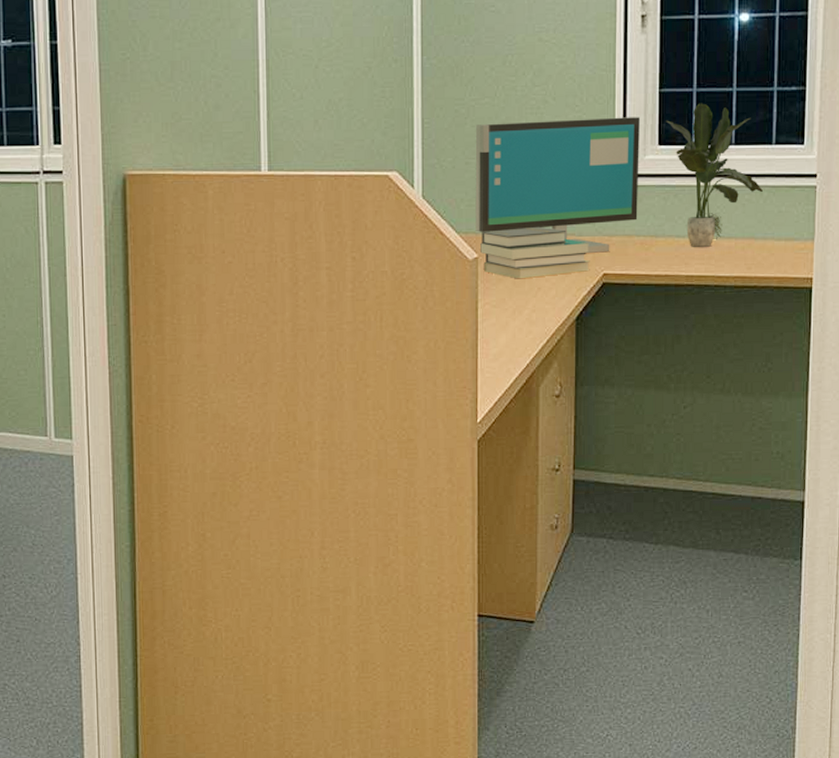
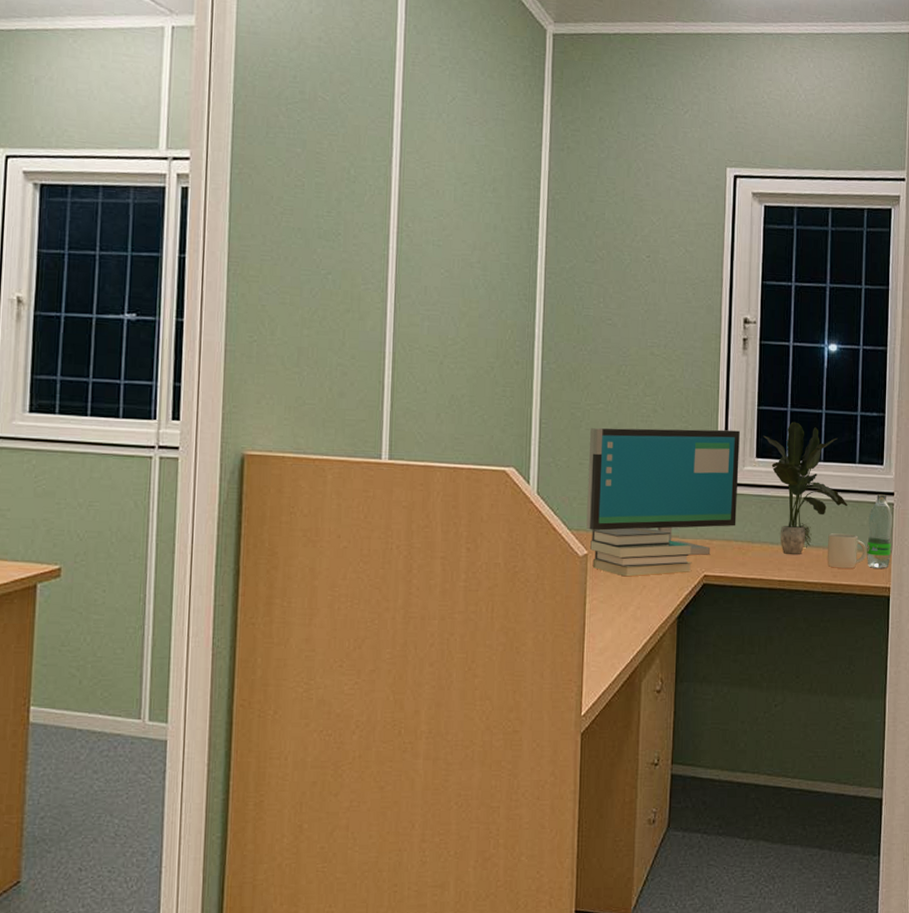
mug: none [739,222,786,260] -> present [827,533,867,569]
bottle: none [785,177,815,258] -> present [867,494,892,568]

